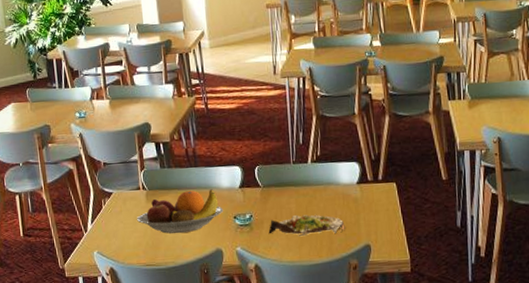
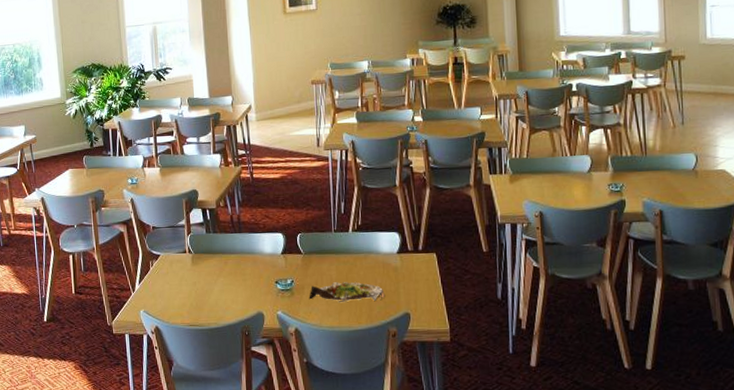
fruit bowl: present [137,189,224,234] -> none [182,254,266,297]

